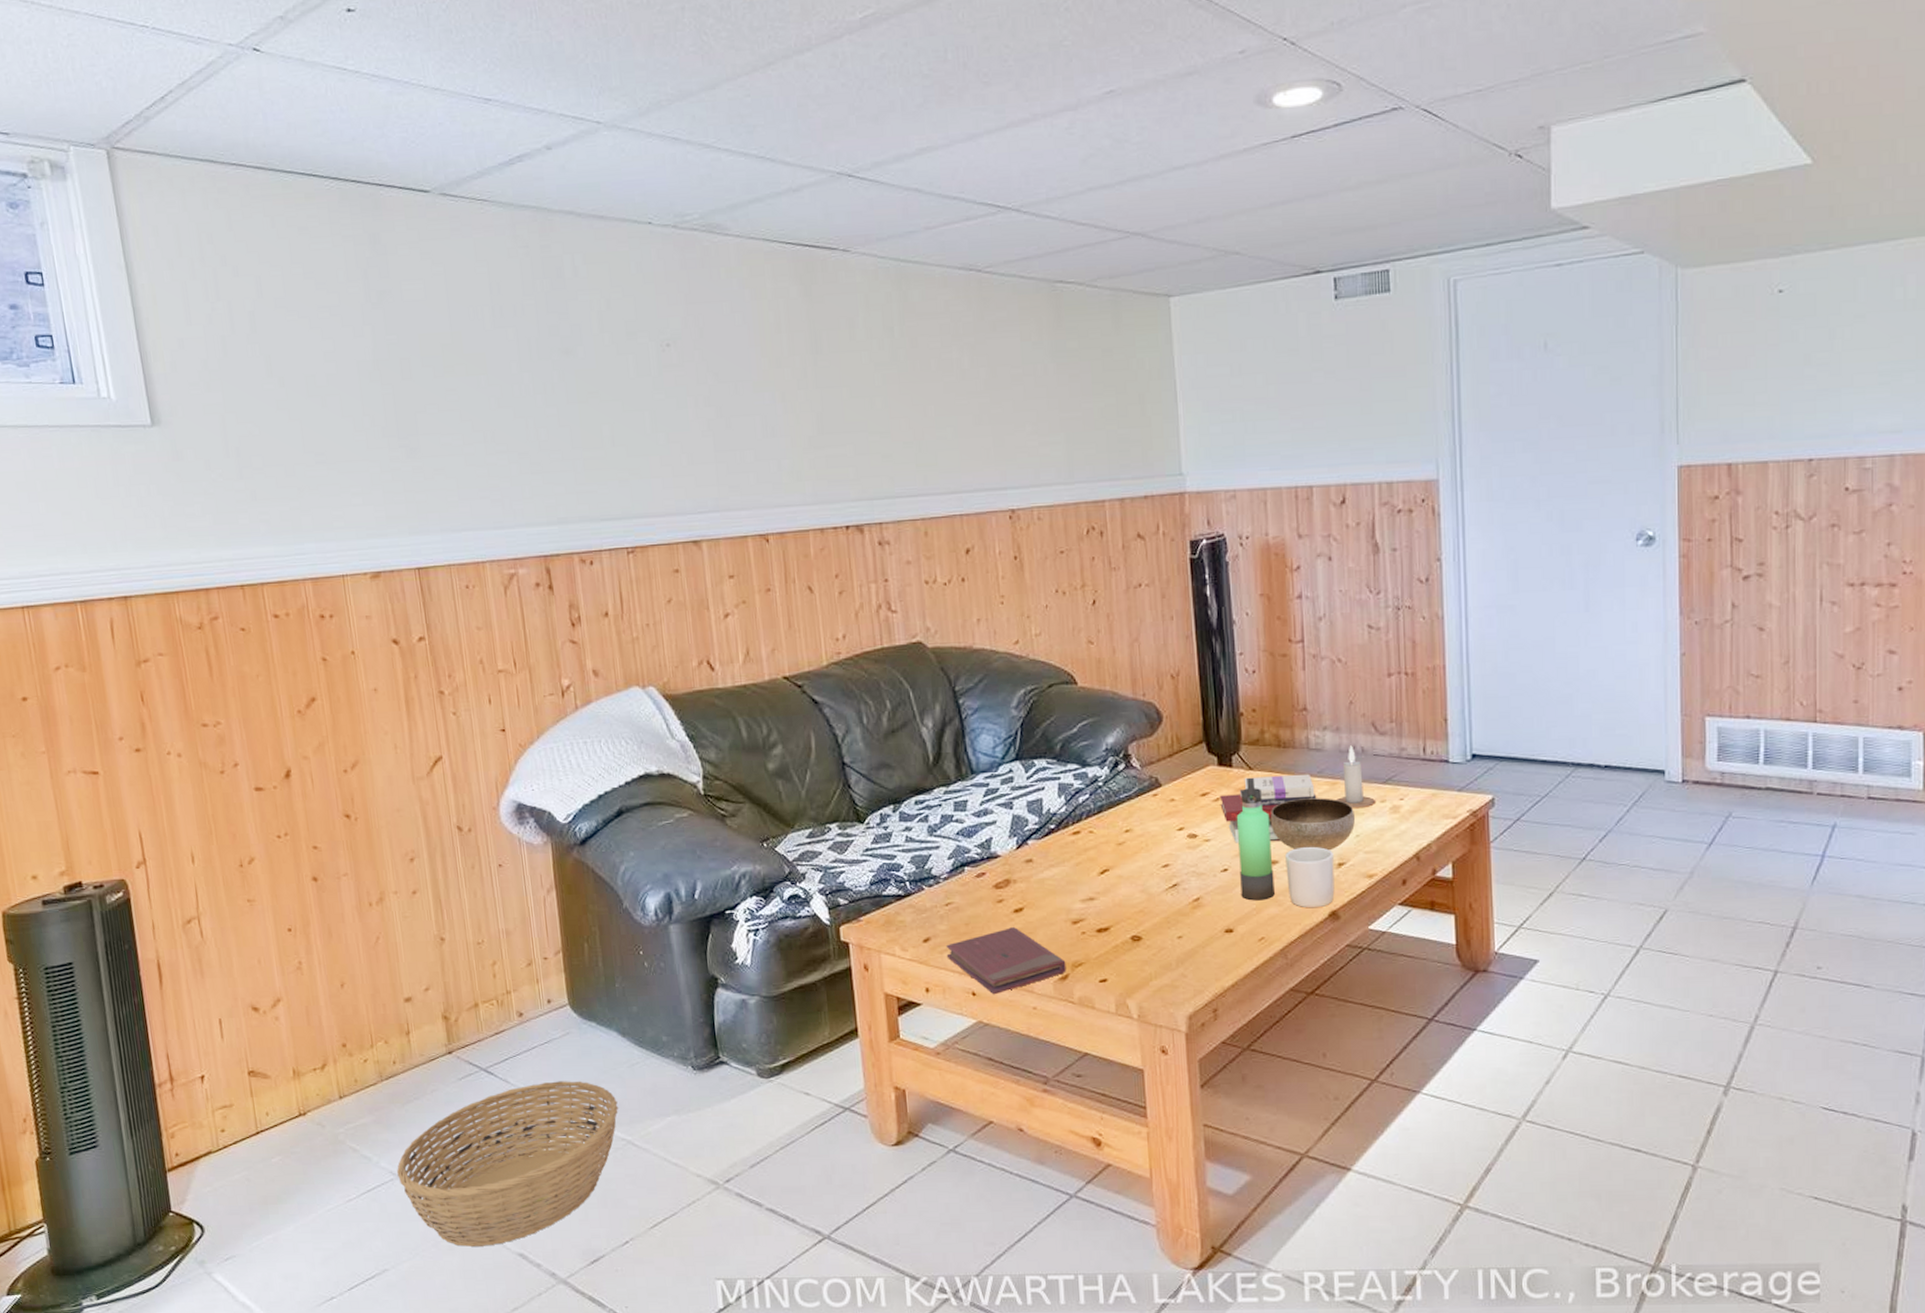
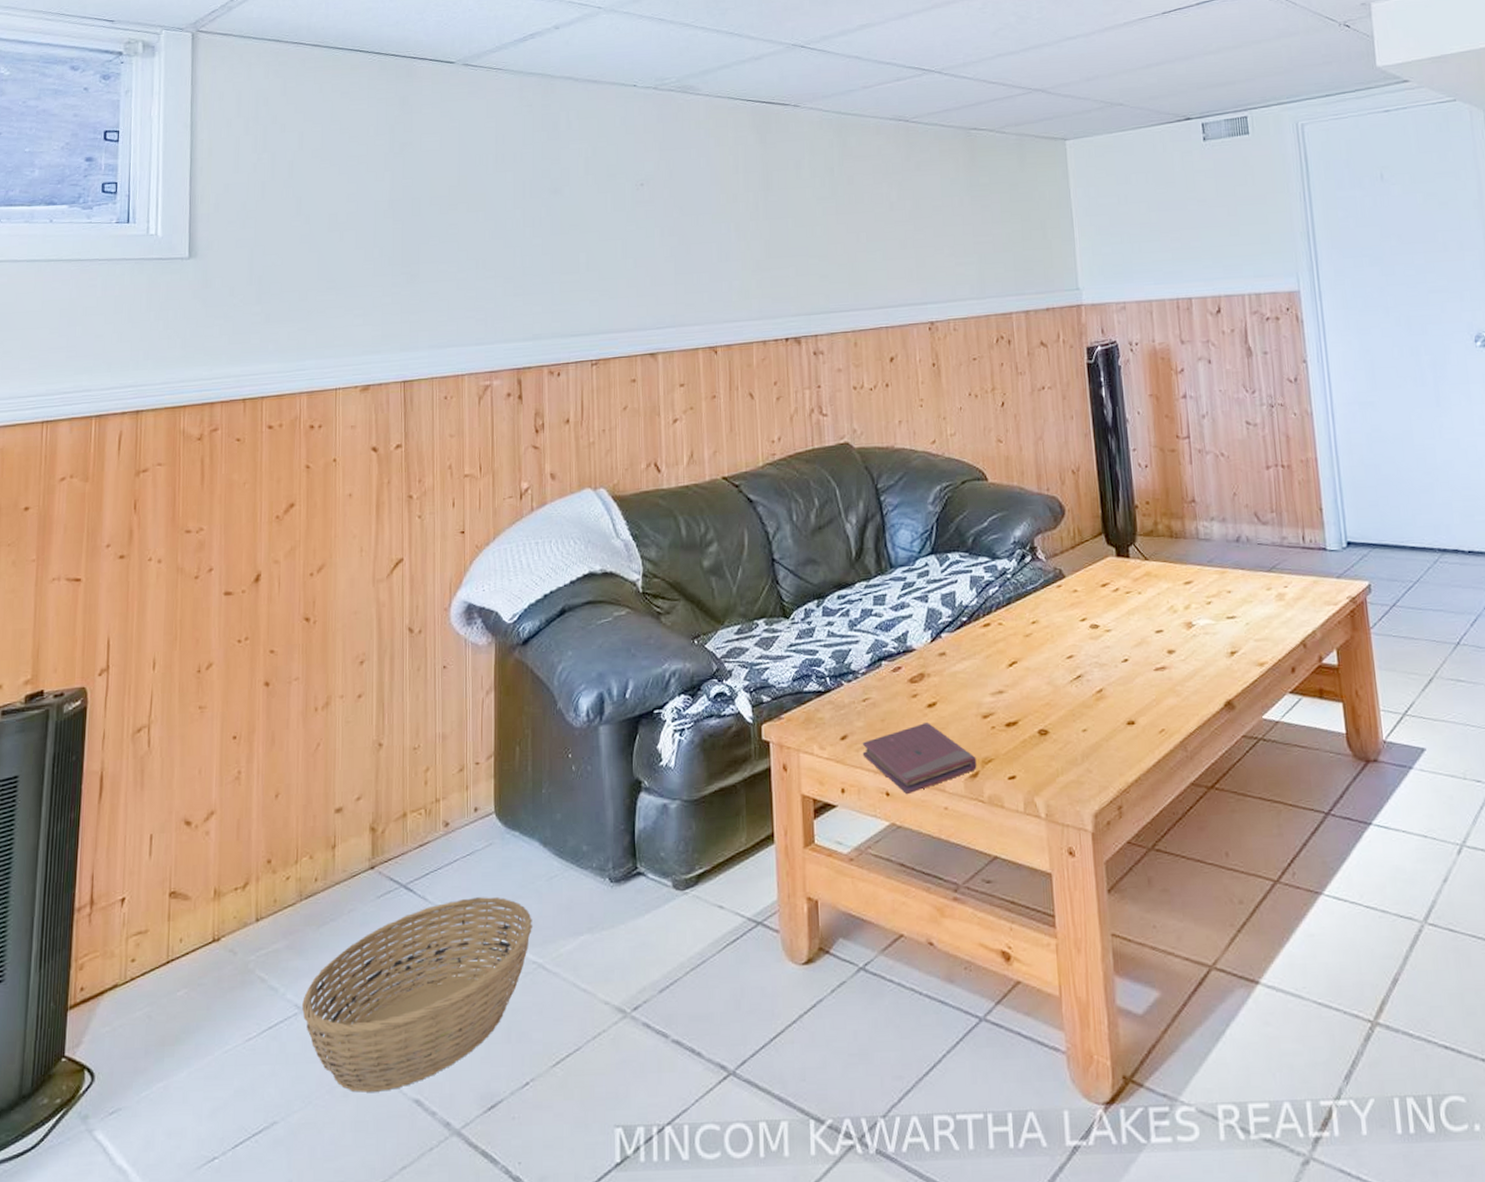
books: present [1219,774,1317,843] -> none [1118,563,1208,633]
thermos bottle: present [1236,777,1275,901] -> none [1134,567,1173,692]
bowl: present [1270,798,1356,851] -> none [1165,586,1245,639]
mug: present [1285,846,1335,909] -> none [1181,635,1229,699]
candle: present [1337,745,1375,809] -> none [1226,535,1262,597]

